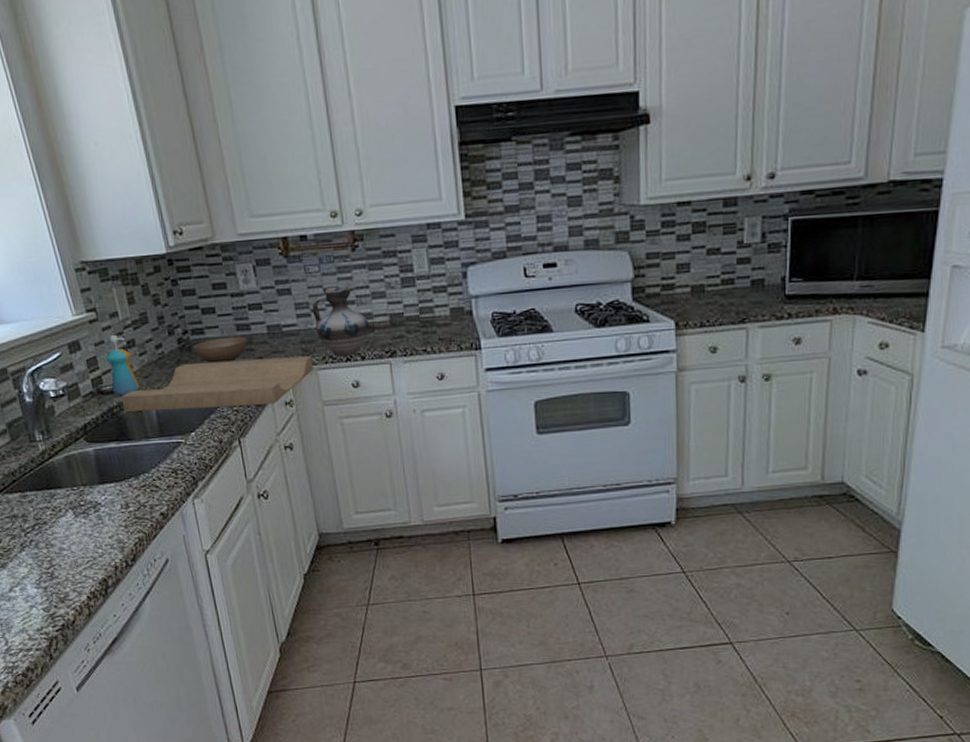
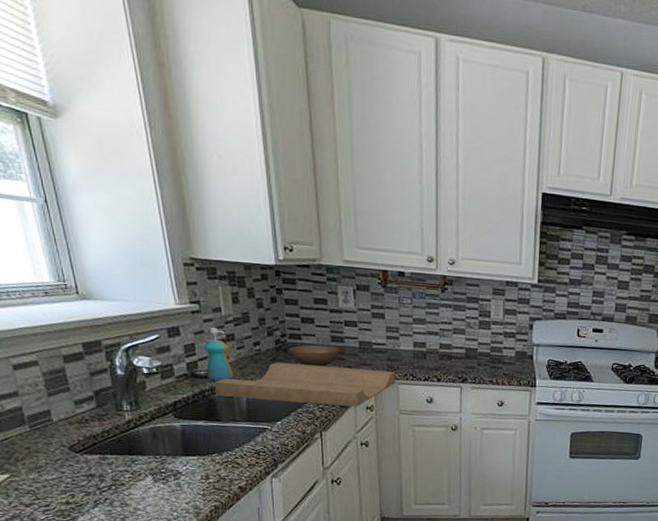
ceramic jug: present [312,285,371,356] -> none [401,318,448,376]

